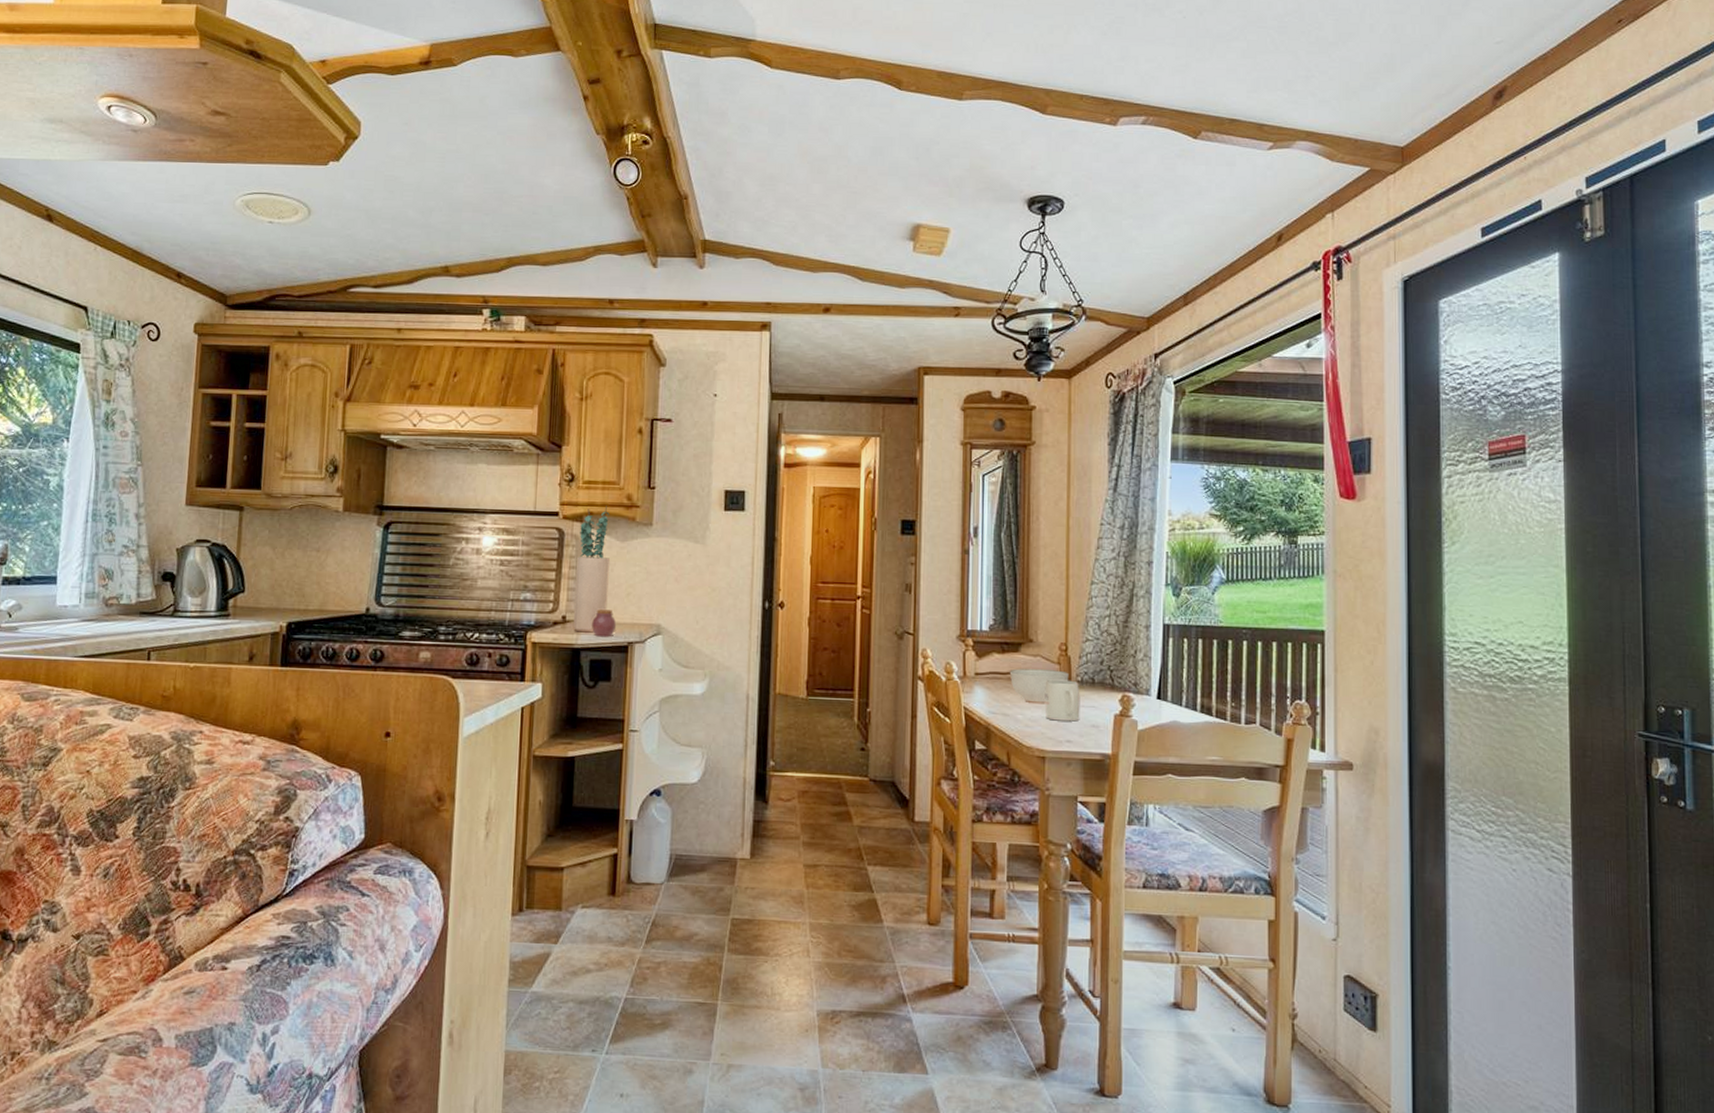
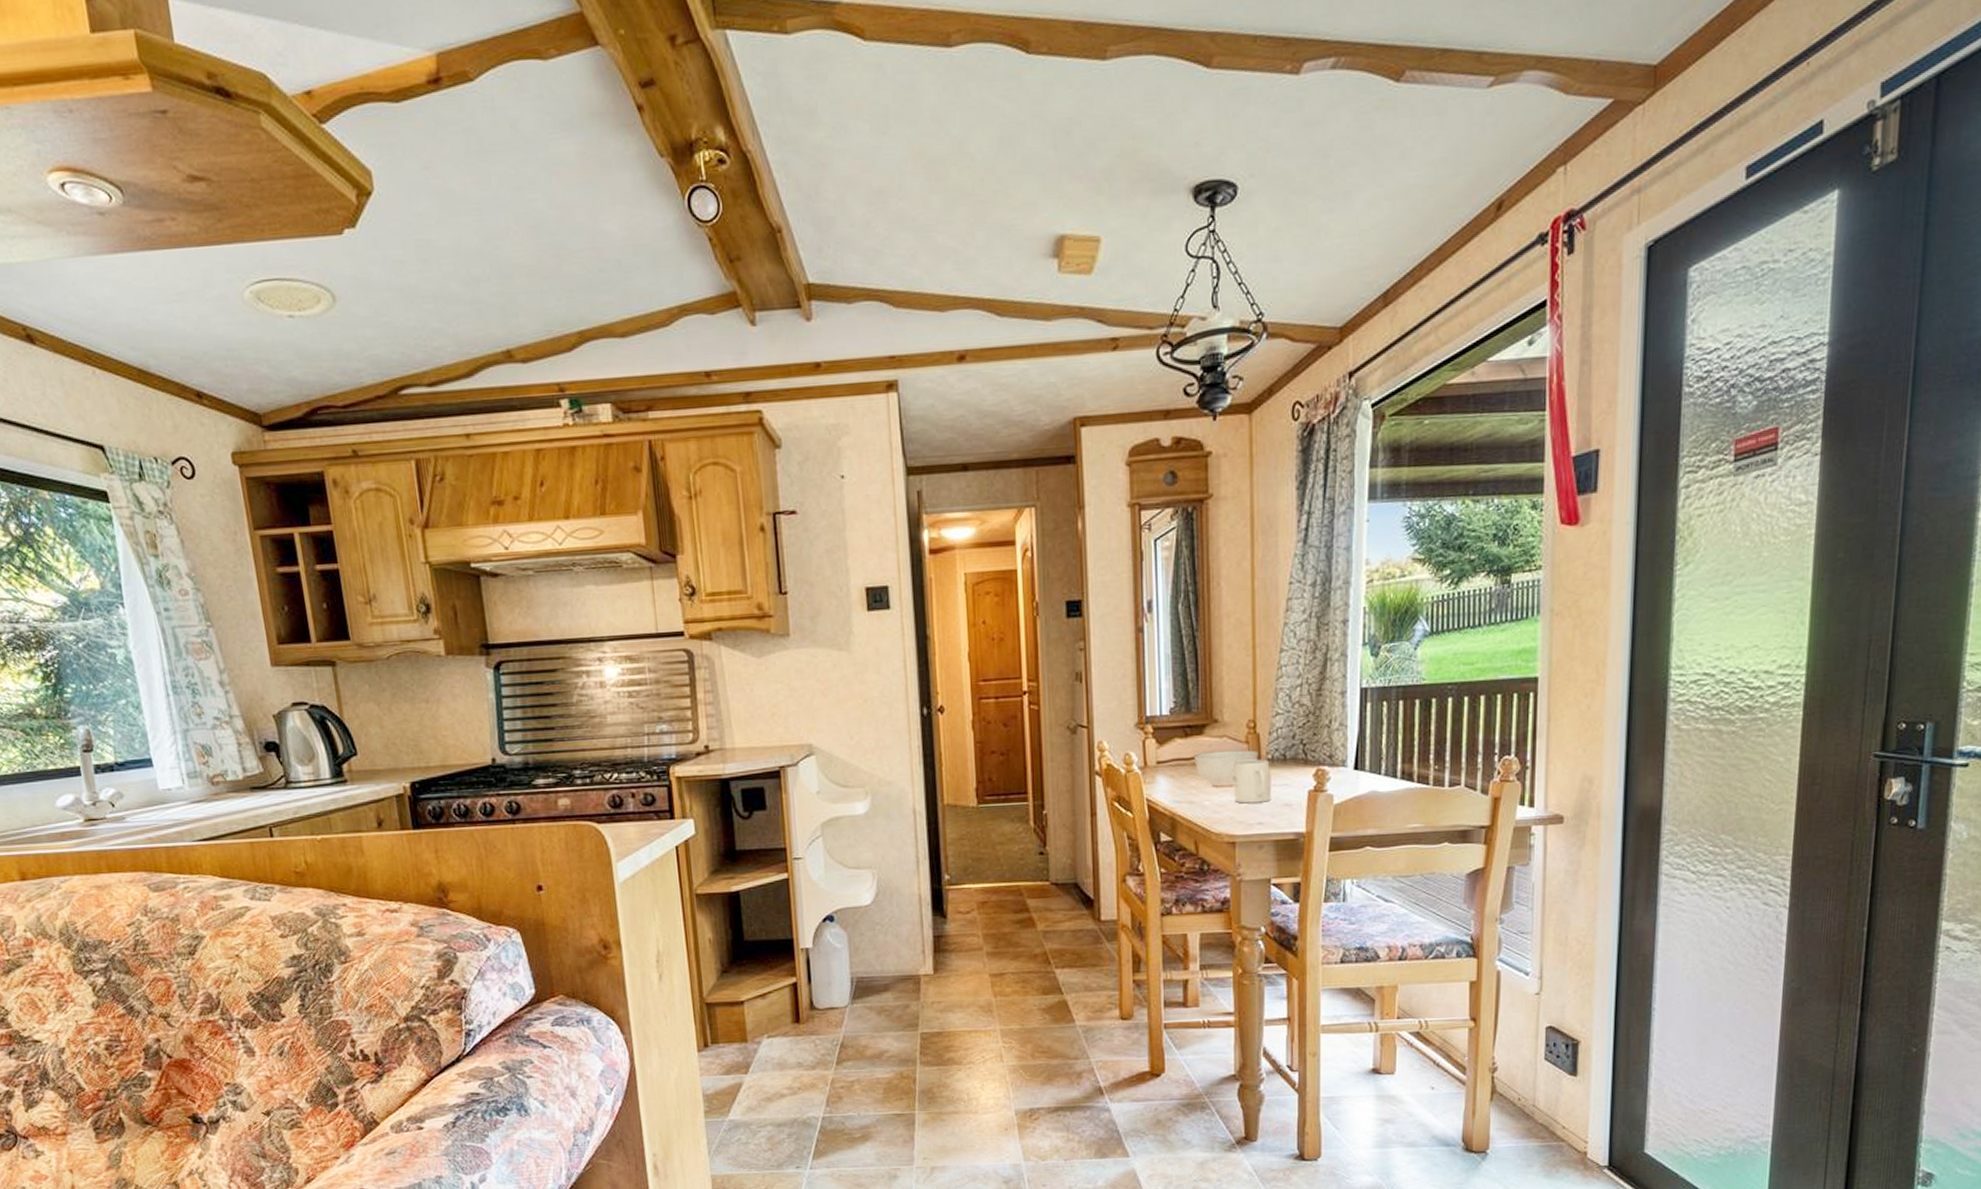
vase: present [572,506,610,633] -> none [710,619,752,762]
jar: present [591,609,617,637] -> none [736,734,765,764]

